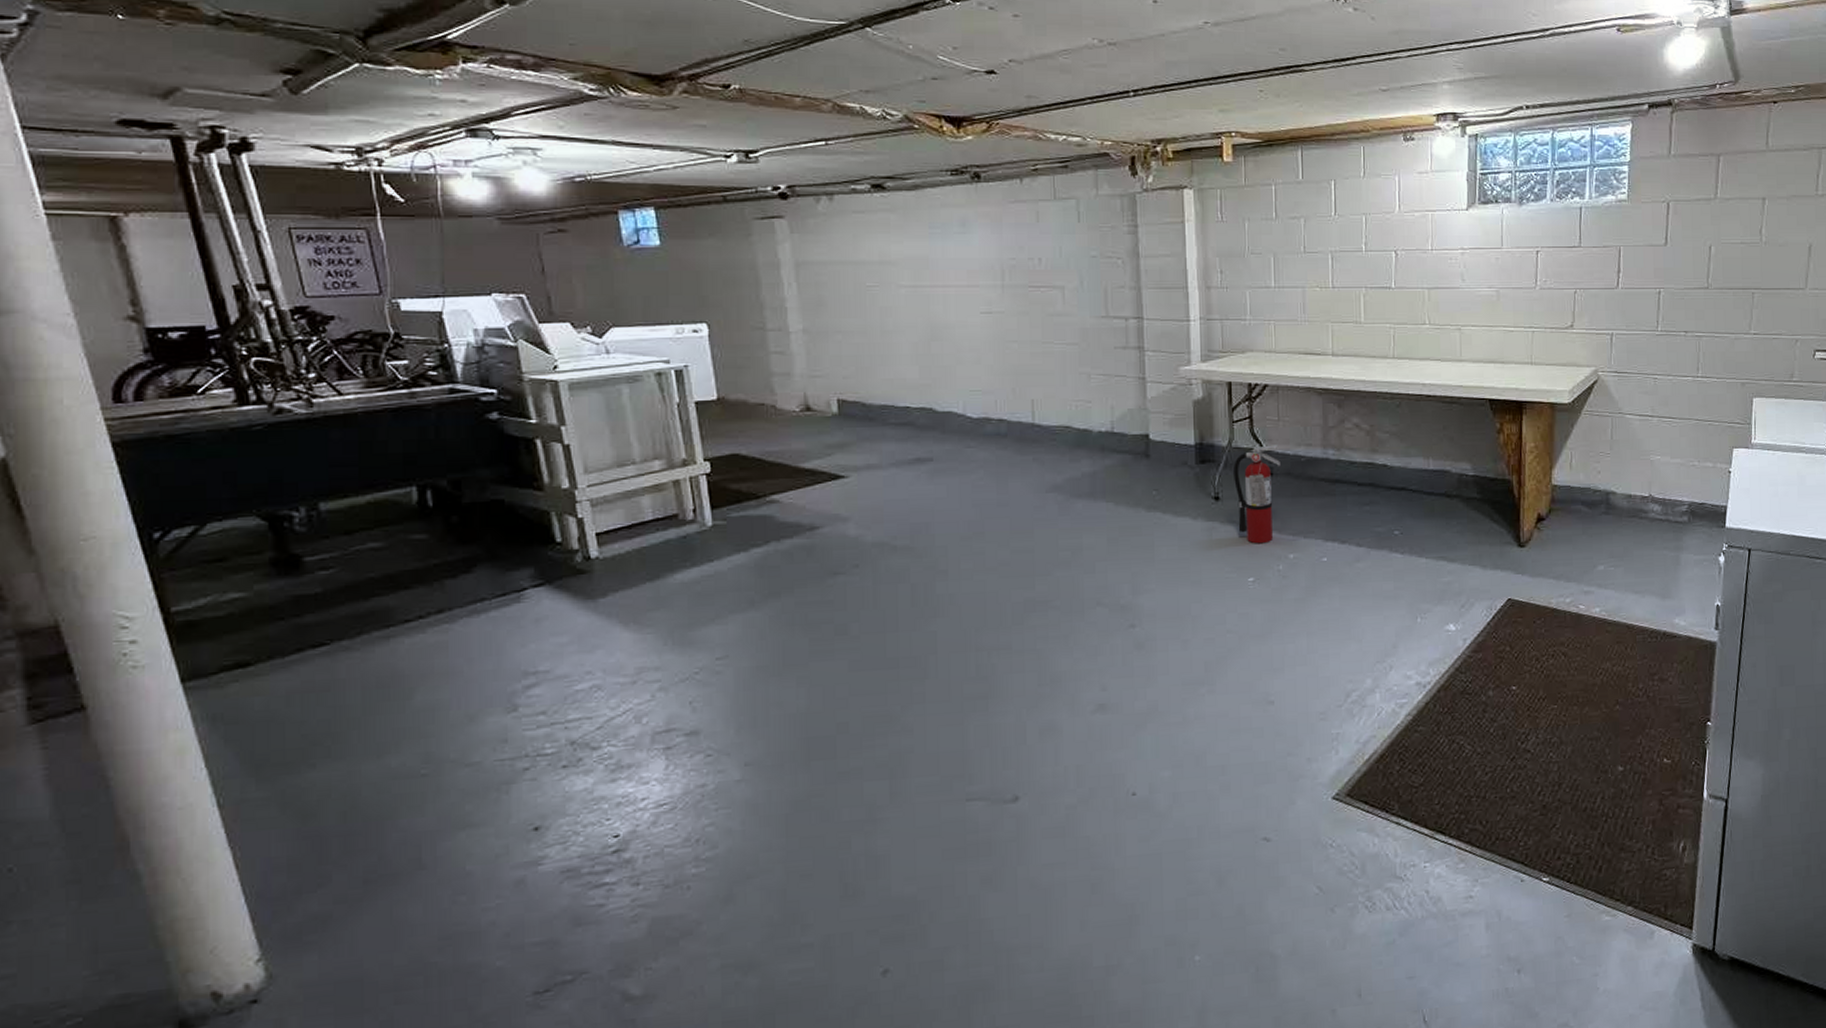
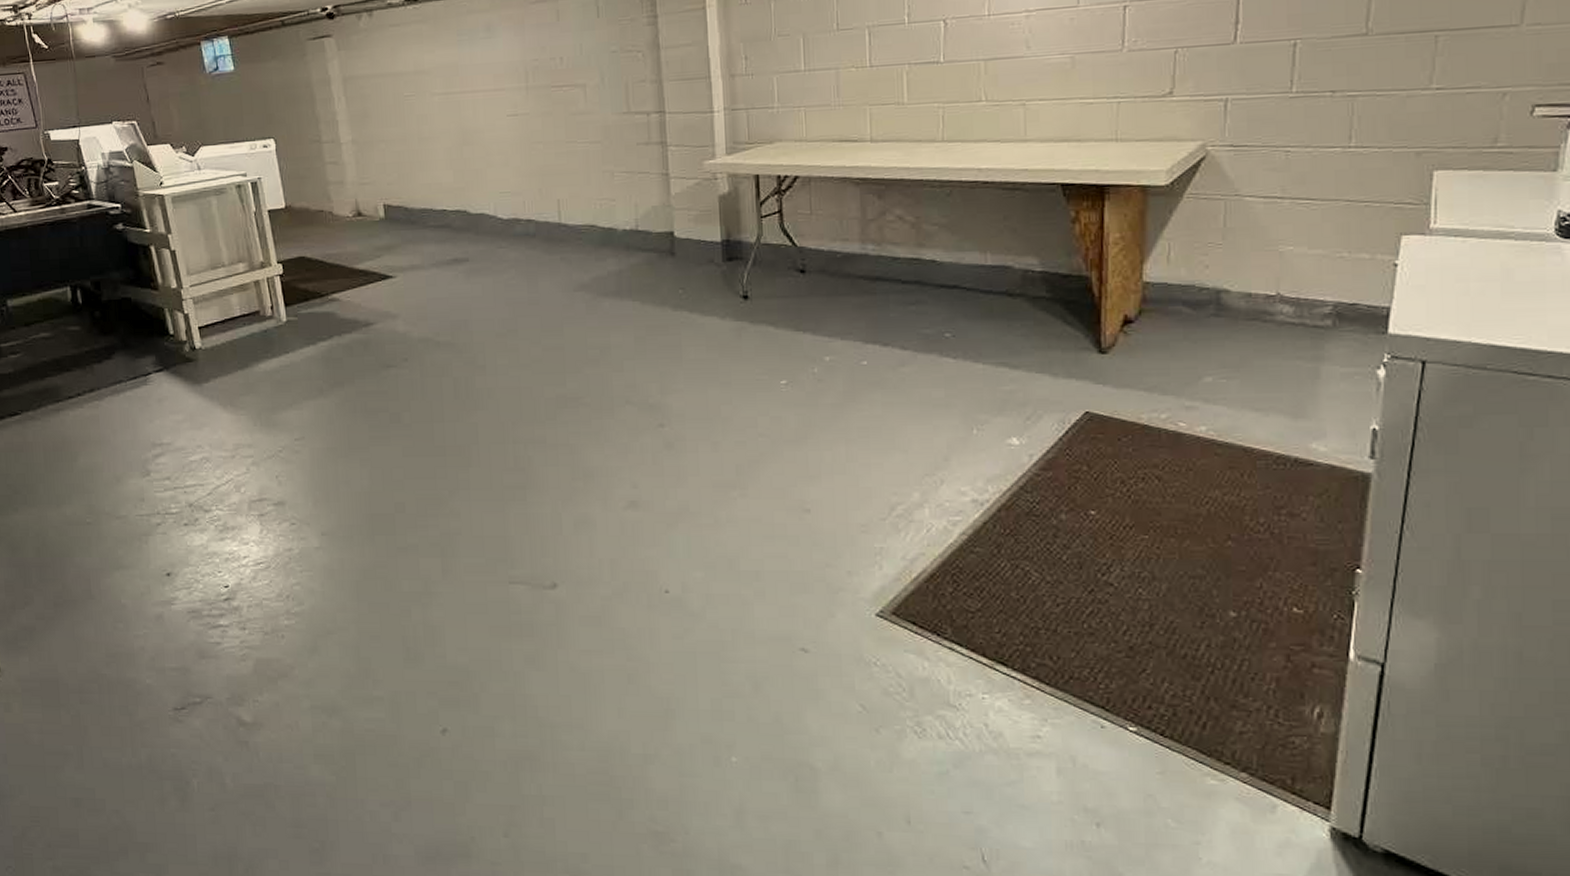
fire extinguisher: present [1234,444,1280,544] -> none [763,239,814,345]

